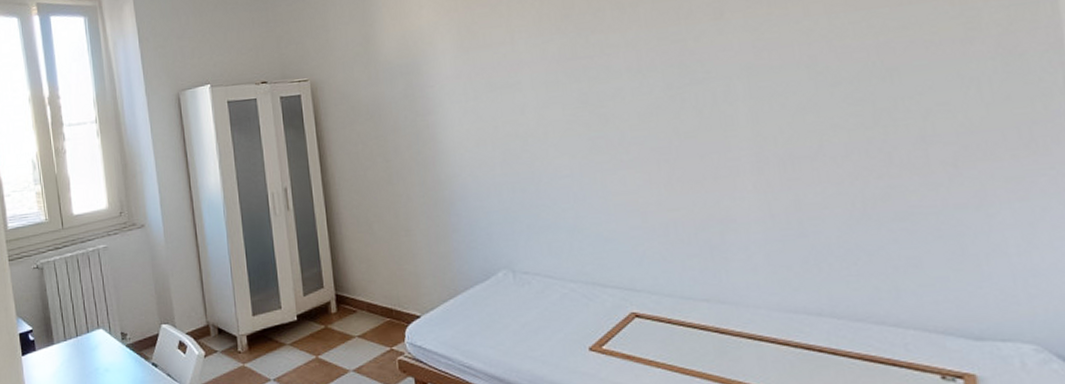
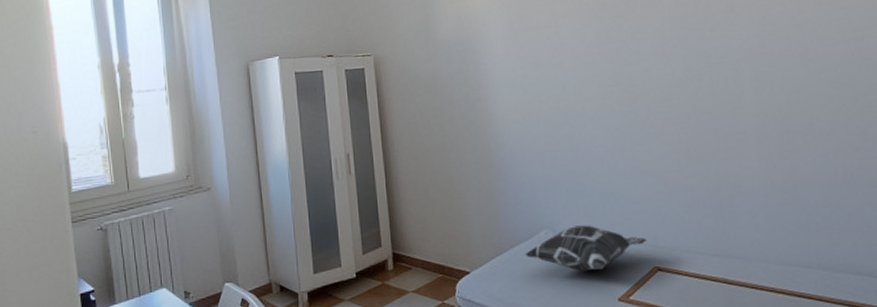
decorative pillow: none [481,265,621,317] -> present [524,225,647,272]

